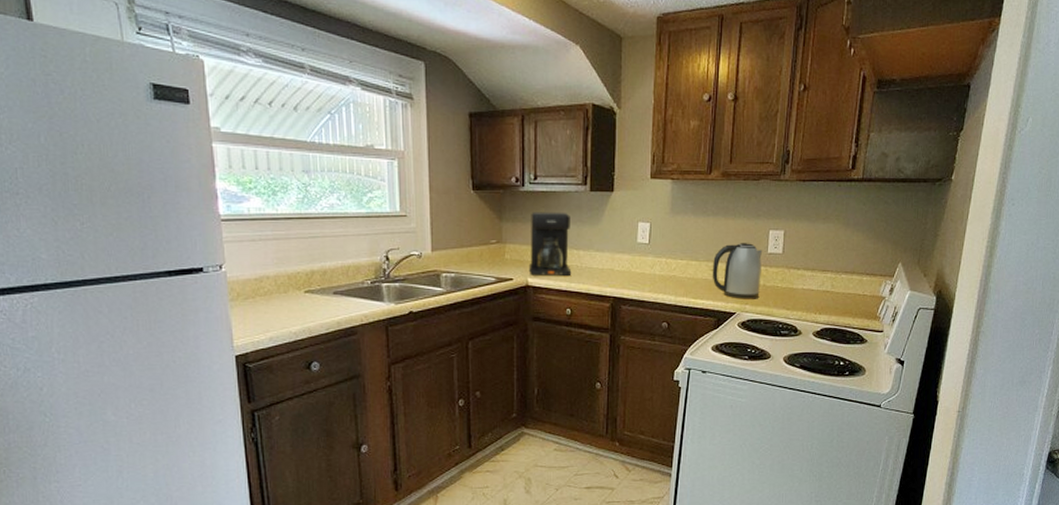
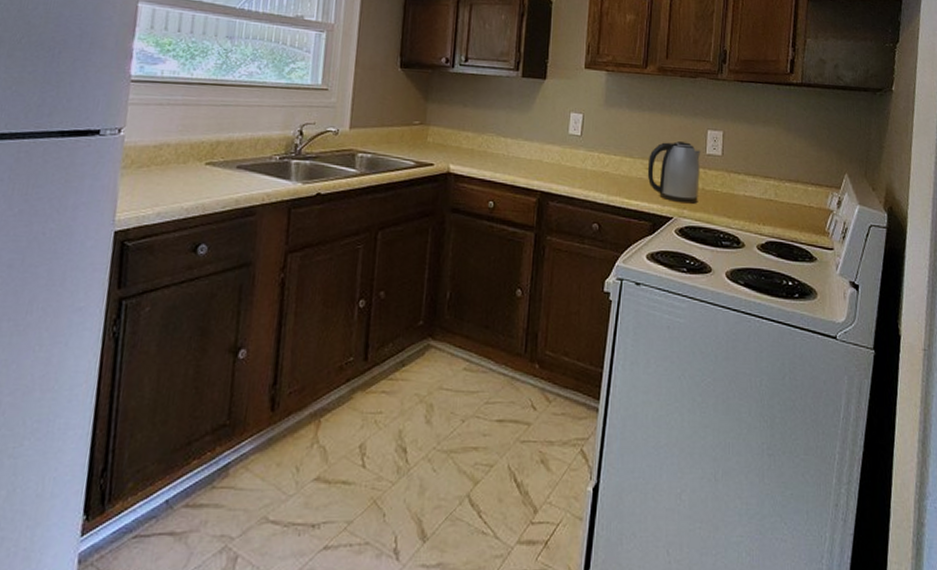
coffee maker: present [529,212,572,277] -> none [451,94,500,166]

